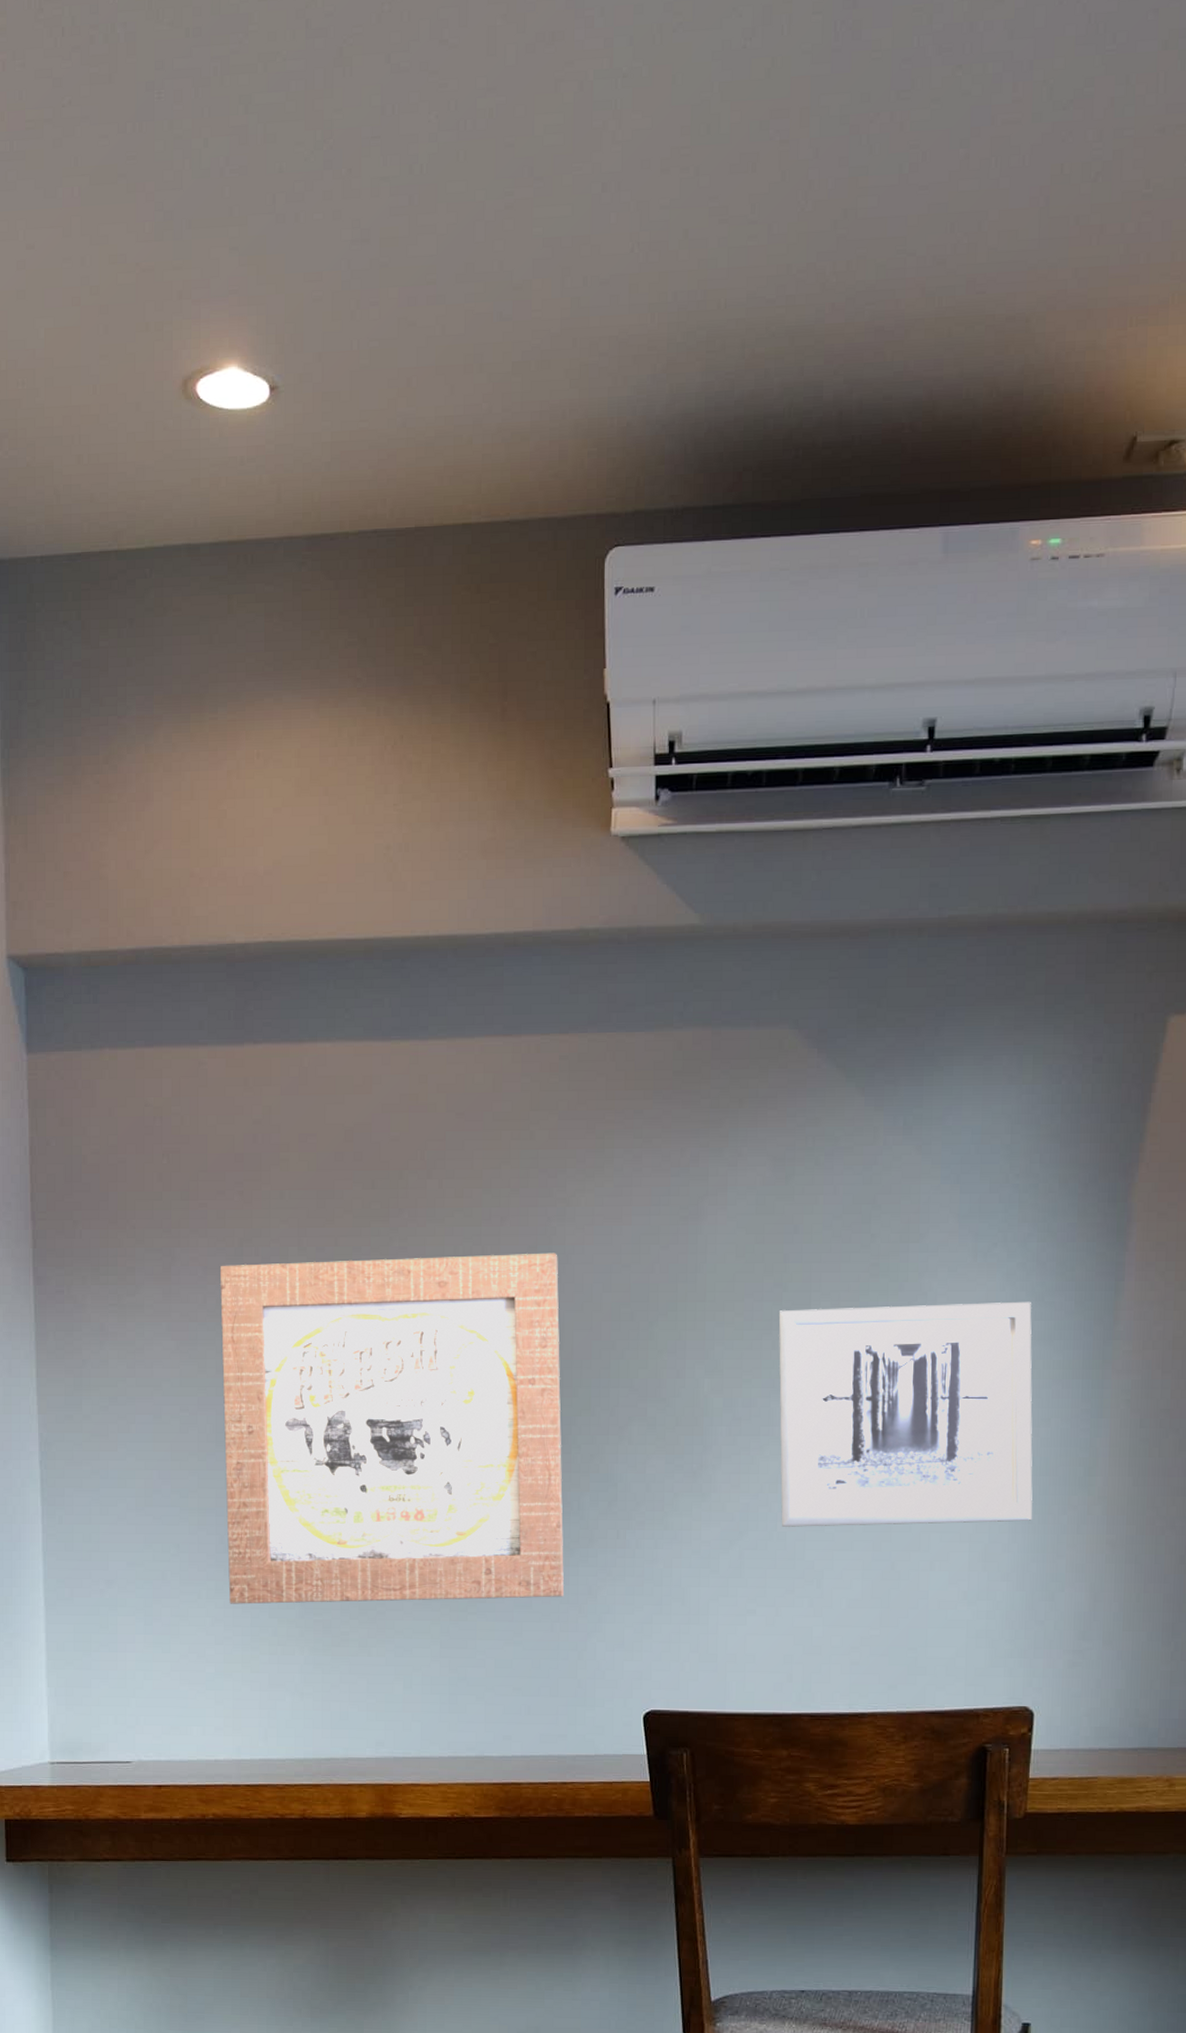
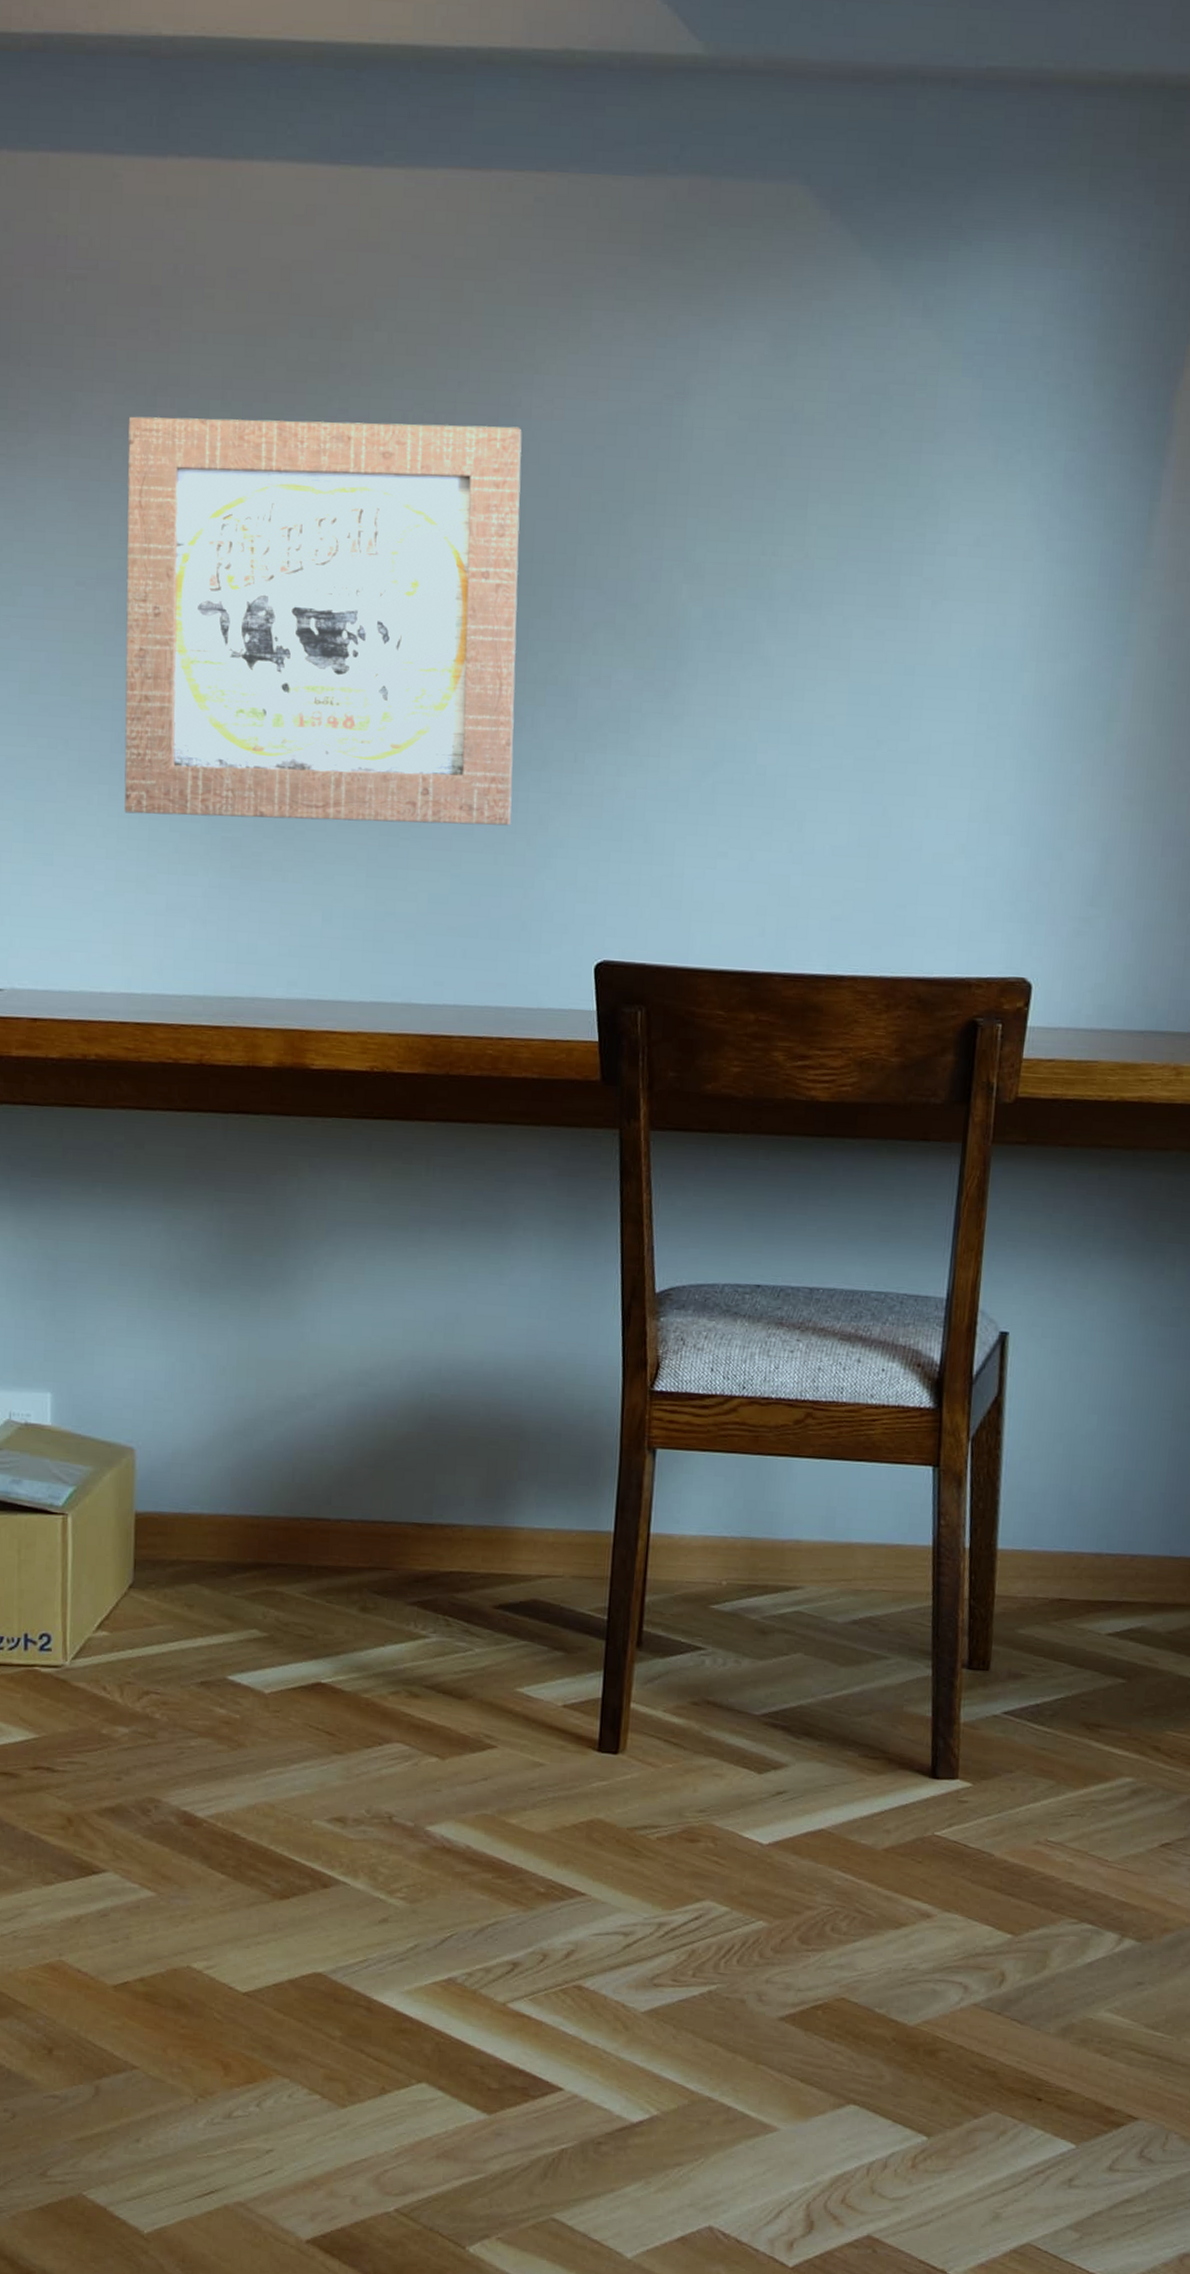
wall art: present [778,1301,1033,1527] -> none [761,511,1055,768]

